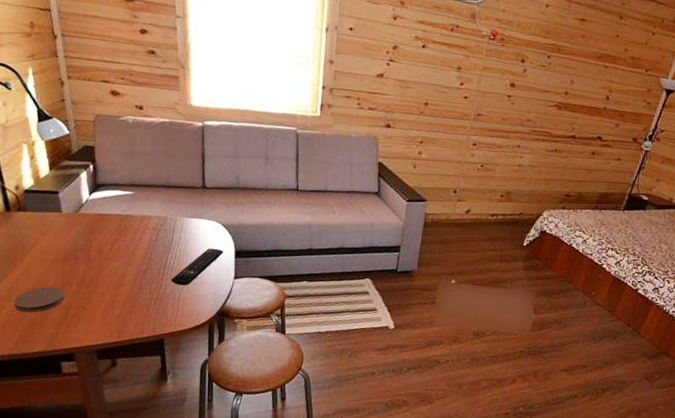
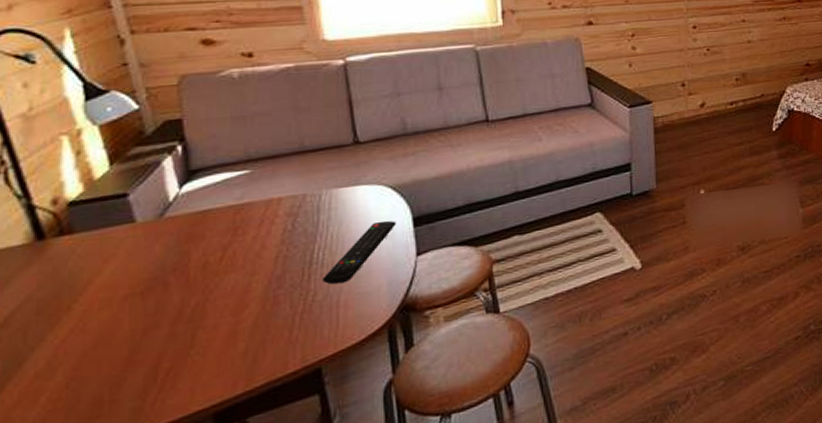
coaster: present [14,287,65,313] -> none [60,336,150,390]

